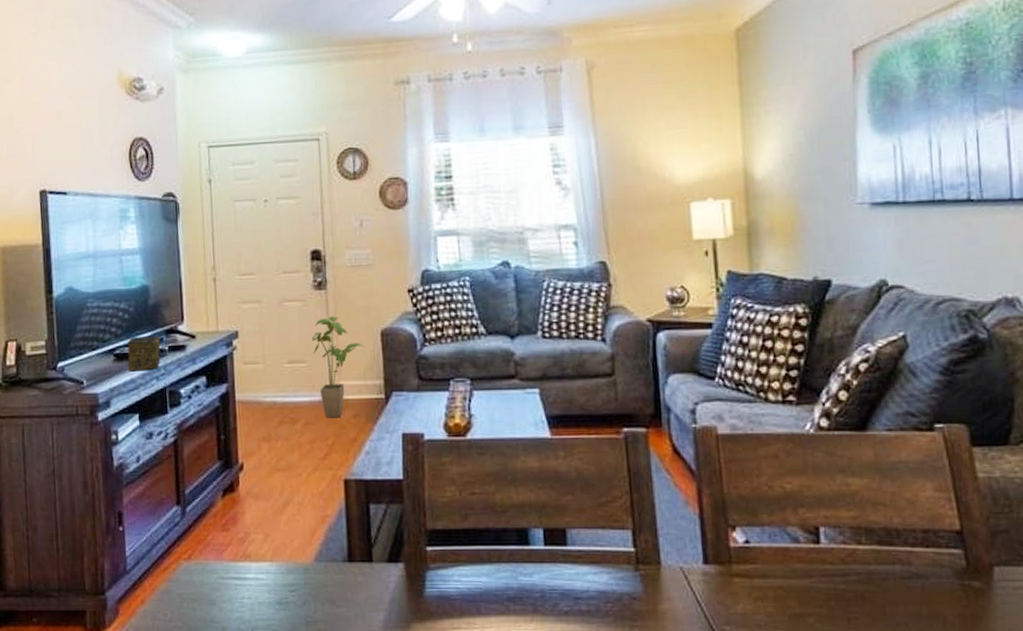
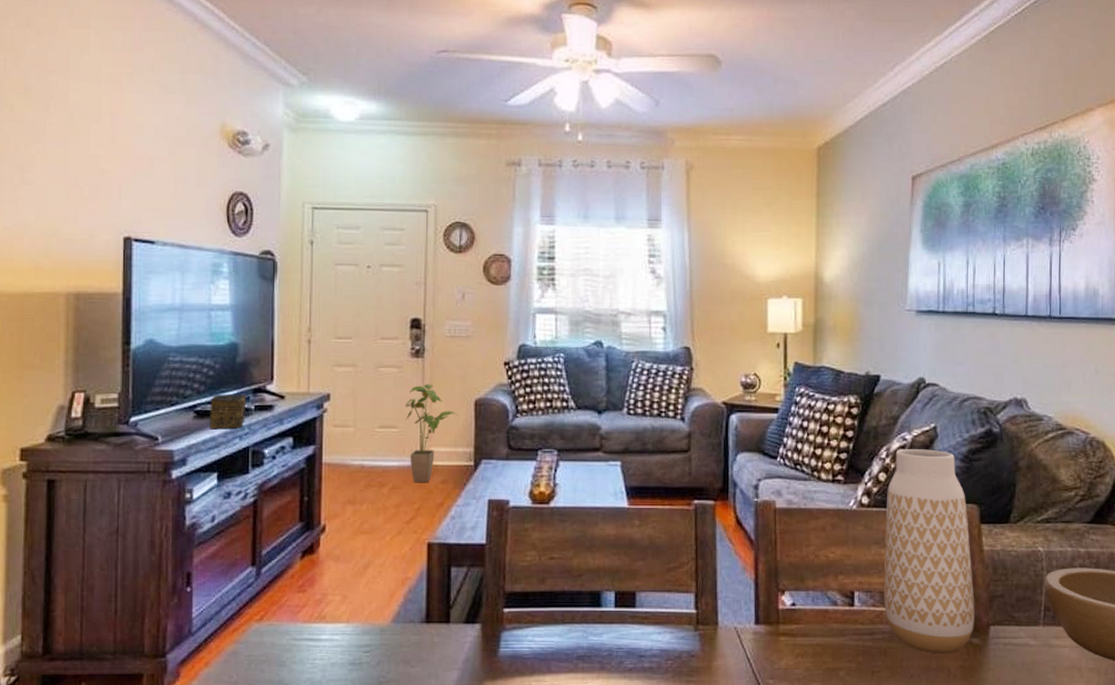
vase: none [850,362,973,599] -> present [883,449,975,654]

